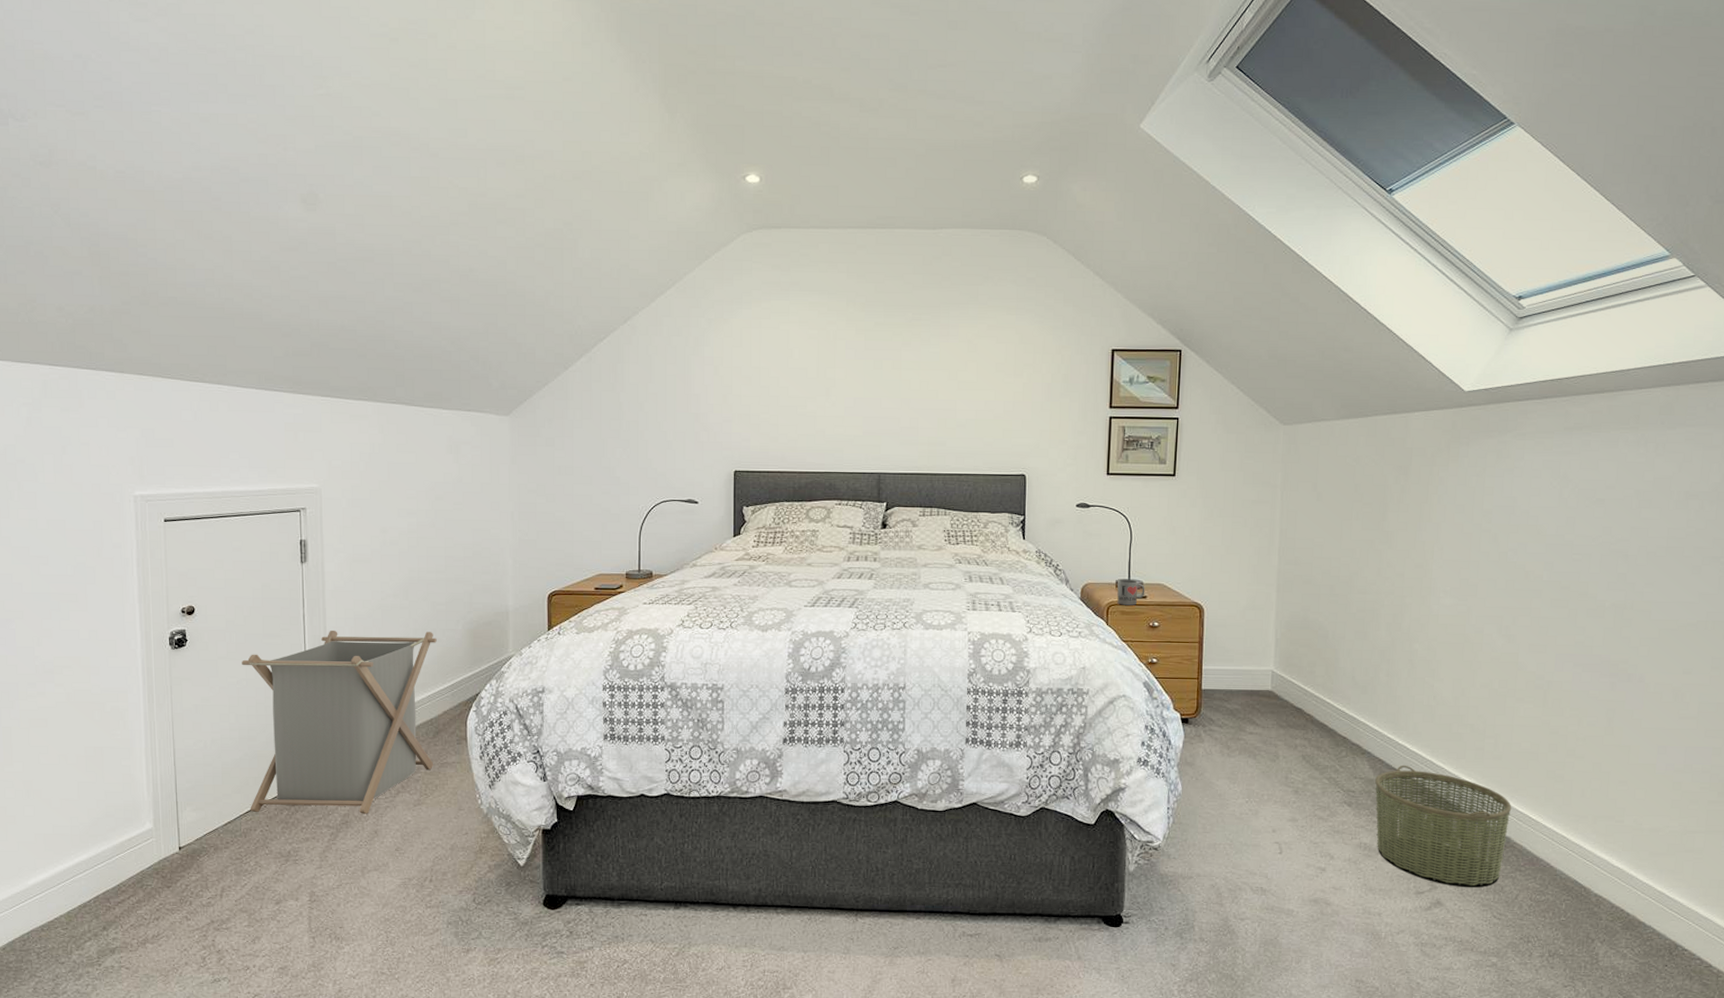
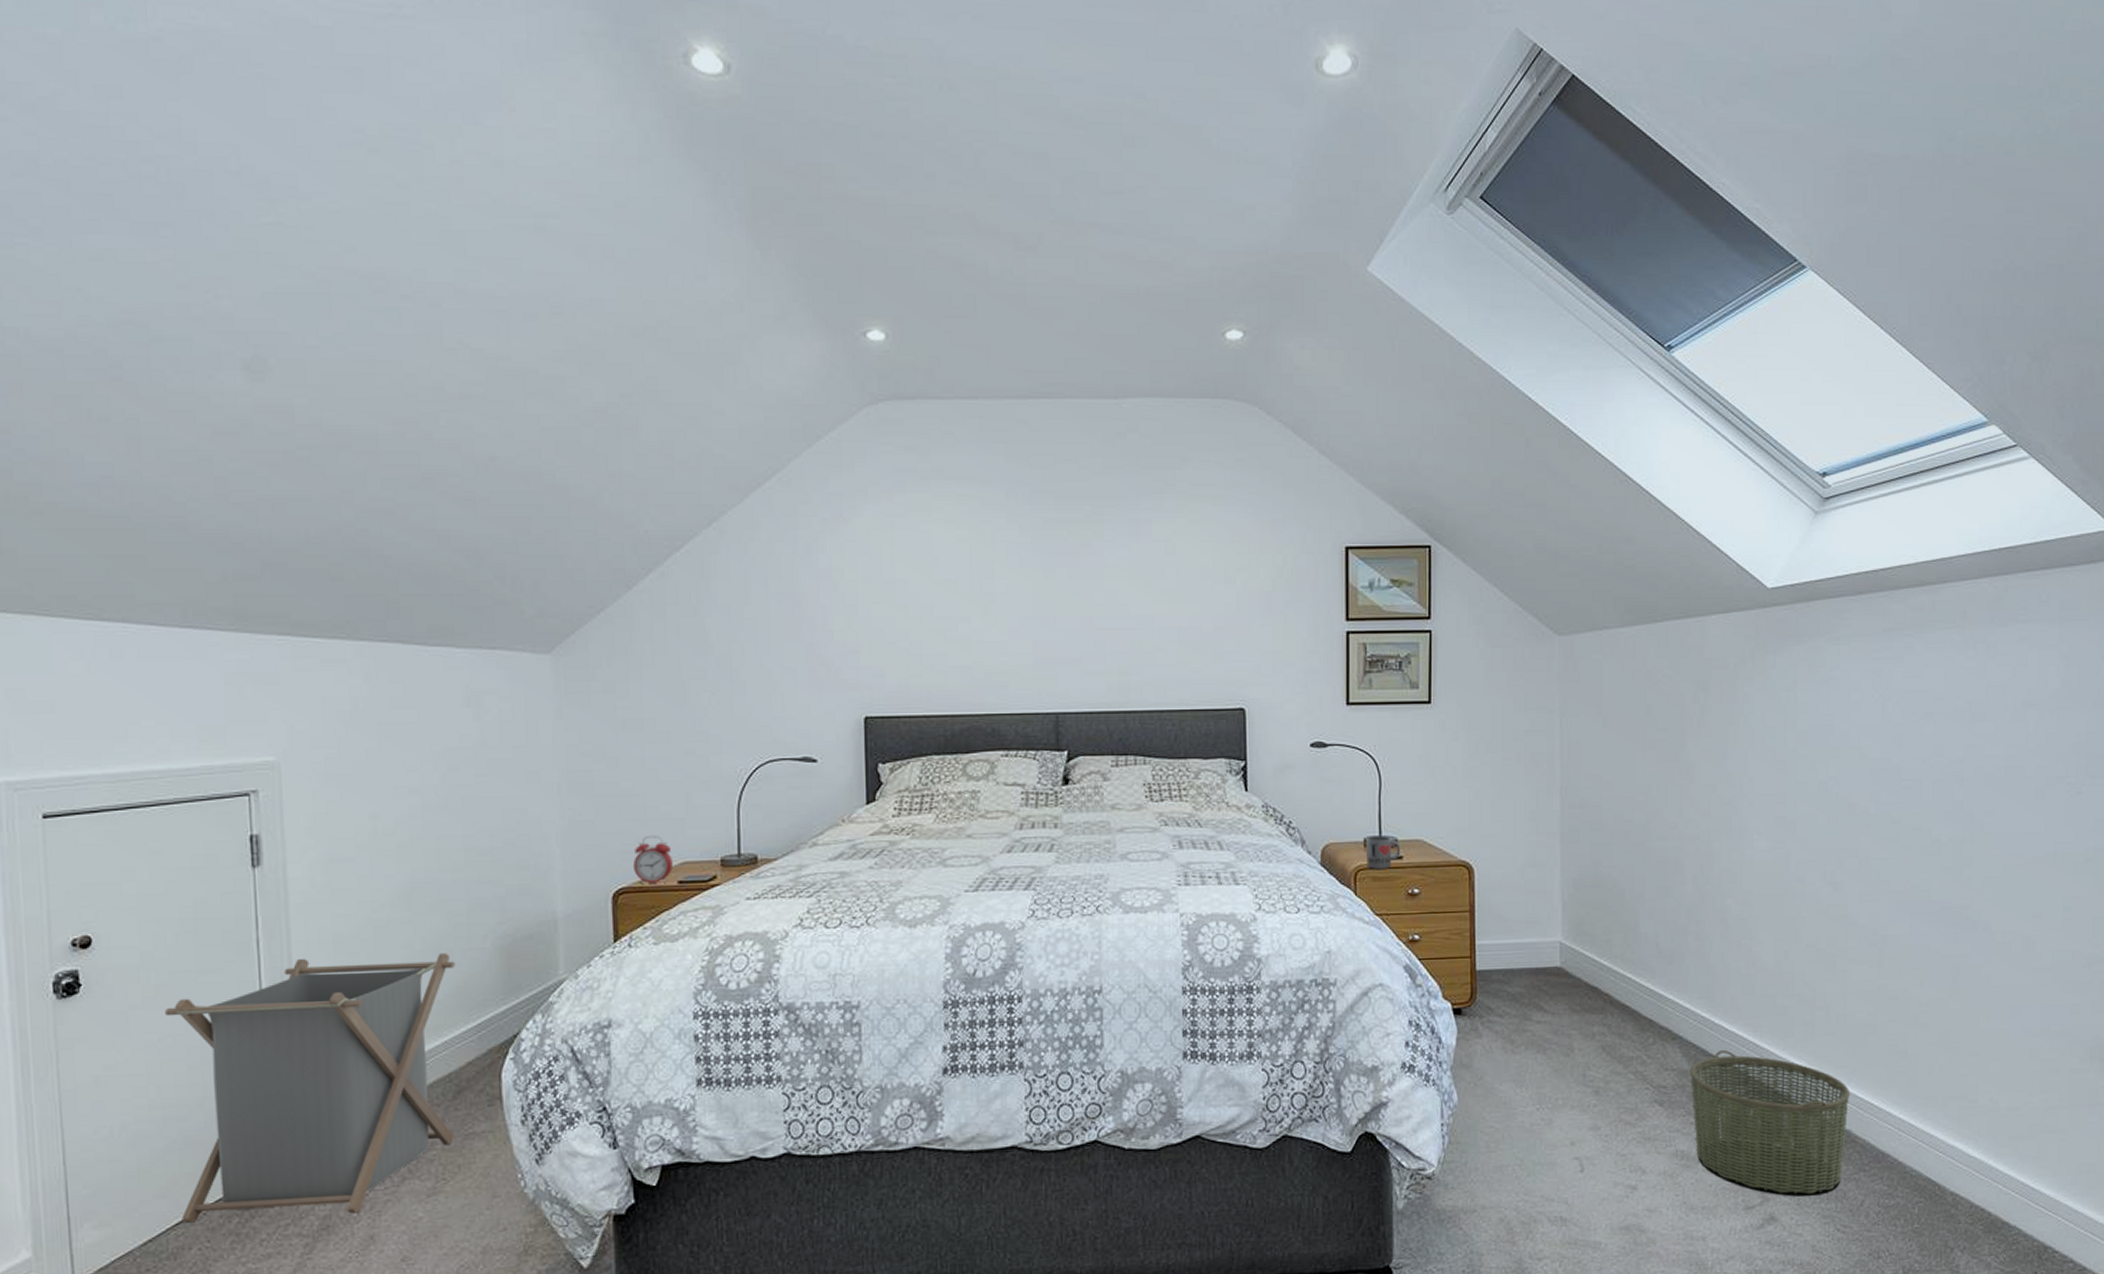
alarm clock: none [564,553,591,589] -> present [633,835,673,883]

